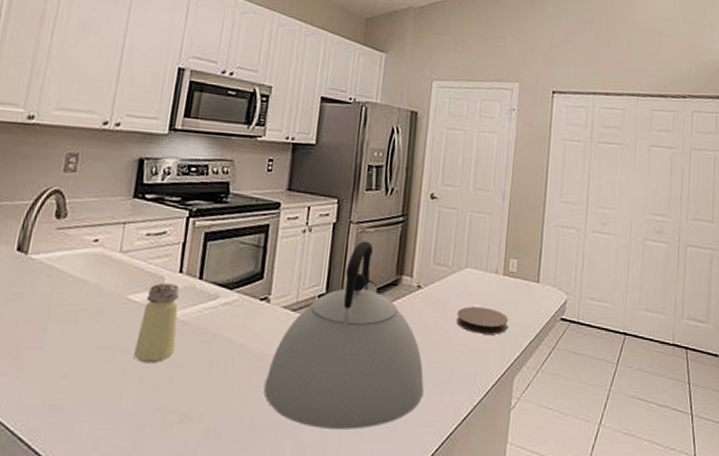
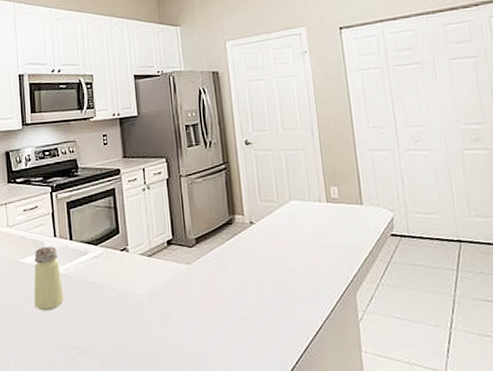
kettle: present [263,241,424,430] -> none [138,190,275,352]
coaster: present [456,306,508,335] -> none [290,233,341,257]

